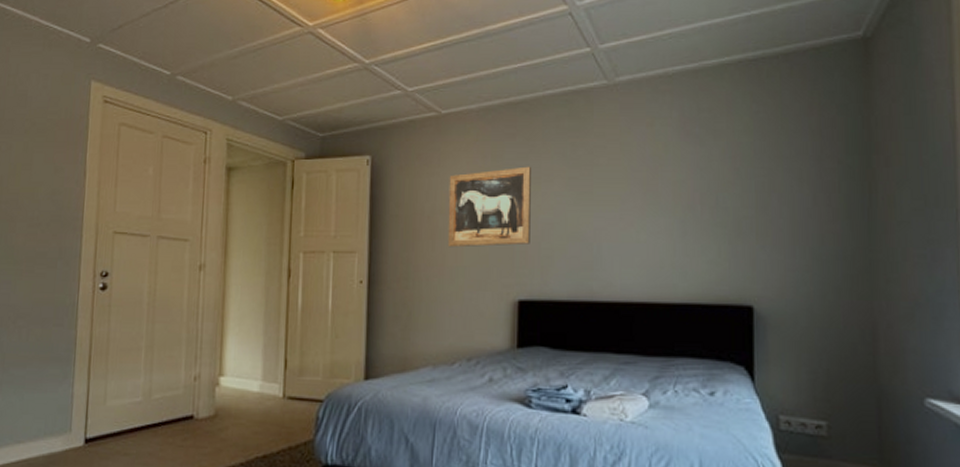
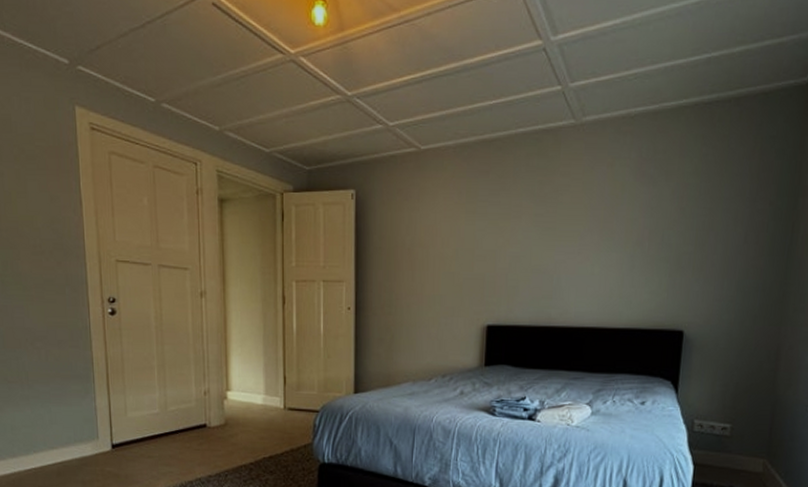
wall art: present [447,166,531,248] -> none [426,203,502,278]

